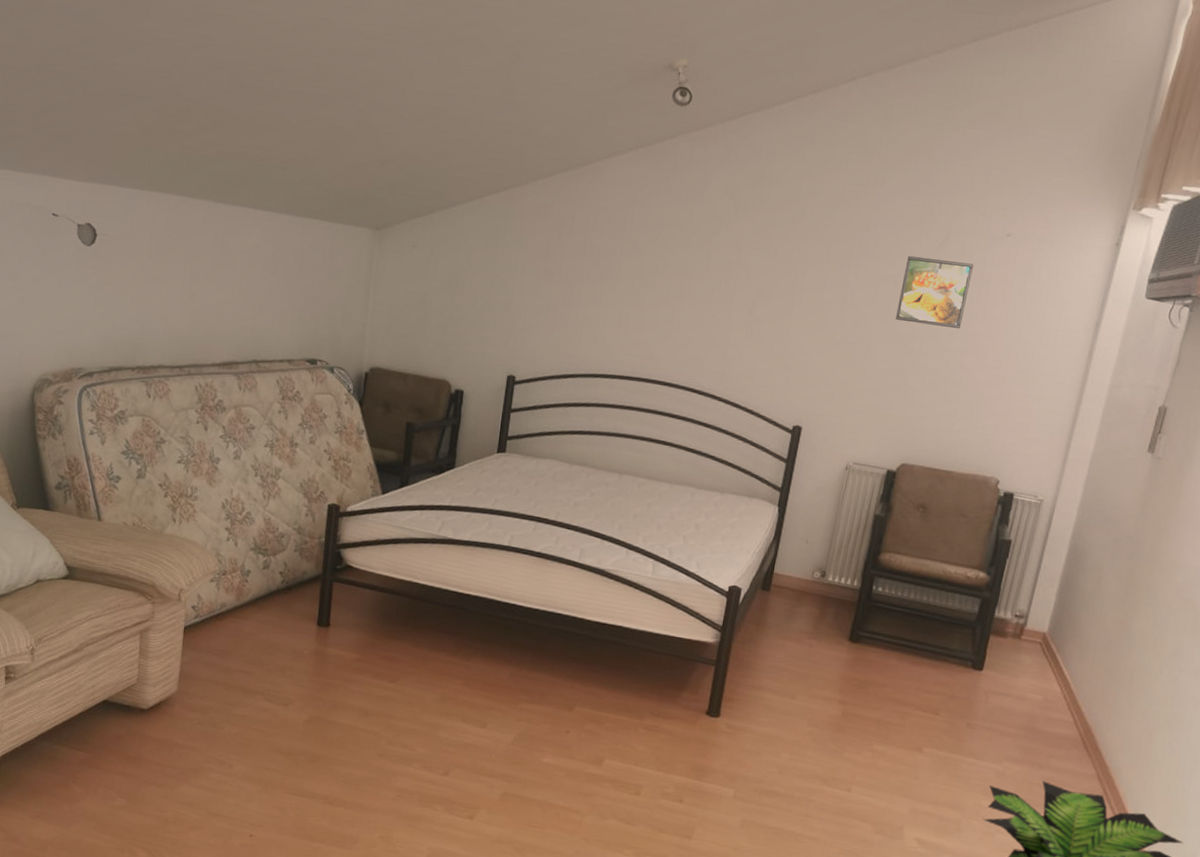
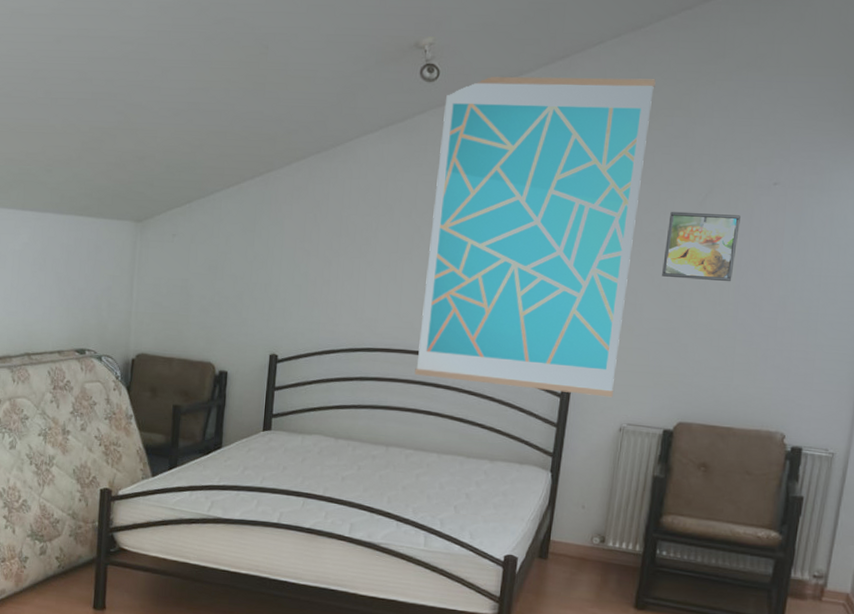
wall art: none [651,105,903,436] -> present [415,76,656,398]

